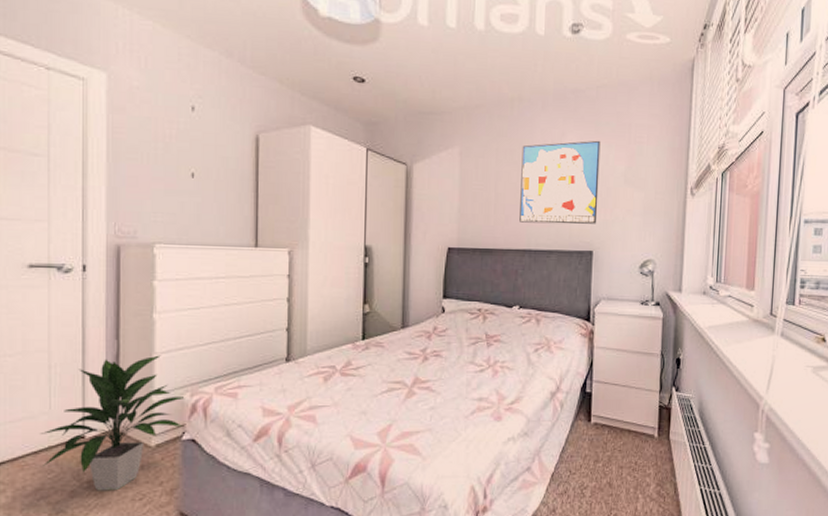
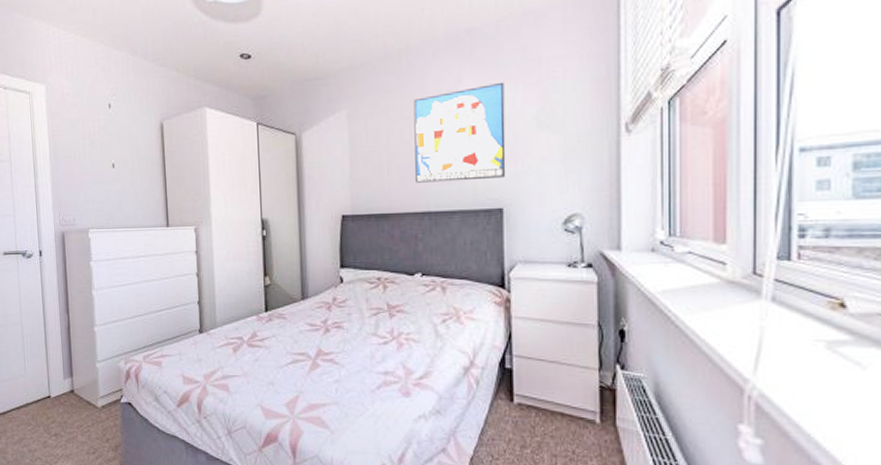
indoor plant: present [40,355,185,491] -> none [20,327,121,444]

